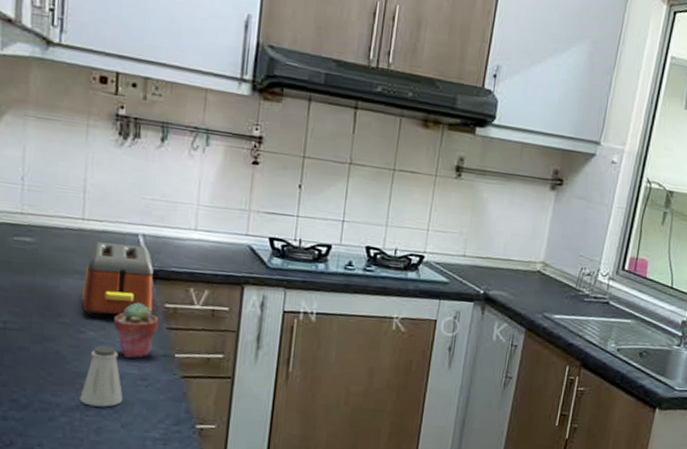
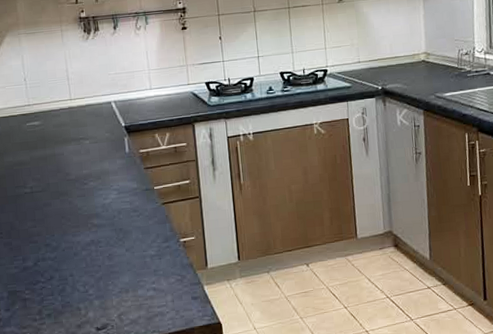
saltshaker: present [79,346,124,407] -> none [92,191,124,239]
toaster: present [82,242,154,317] -> none [79,110,132,170]
potted succulent: present [113,302,159,359] -> none [105,153,138,197]

